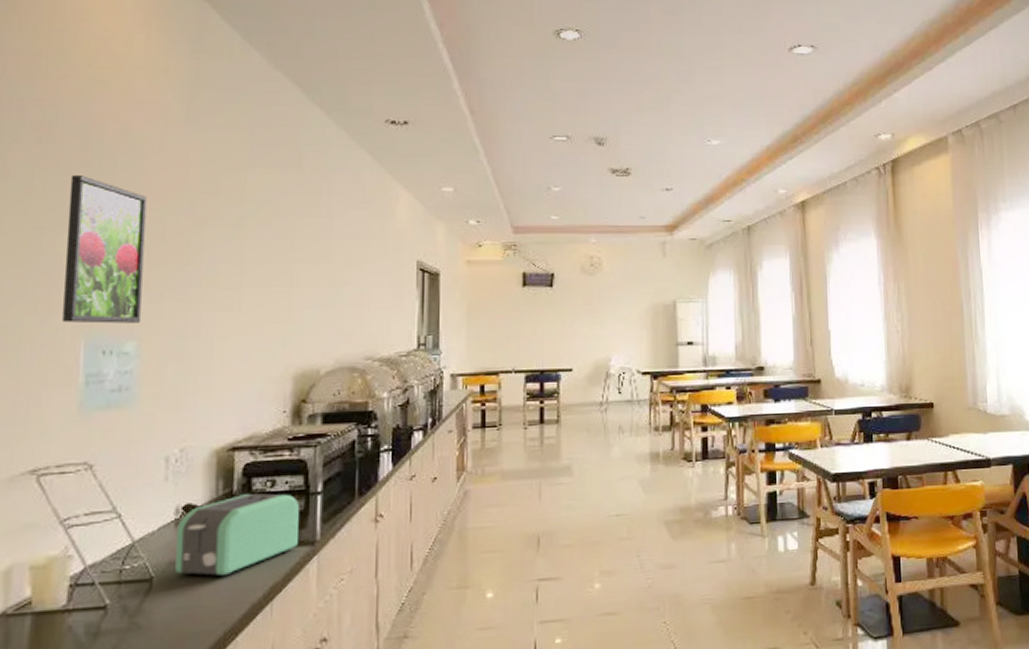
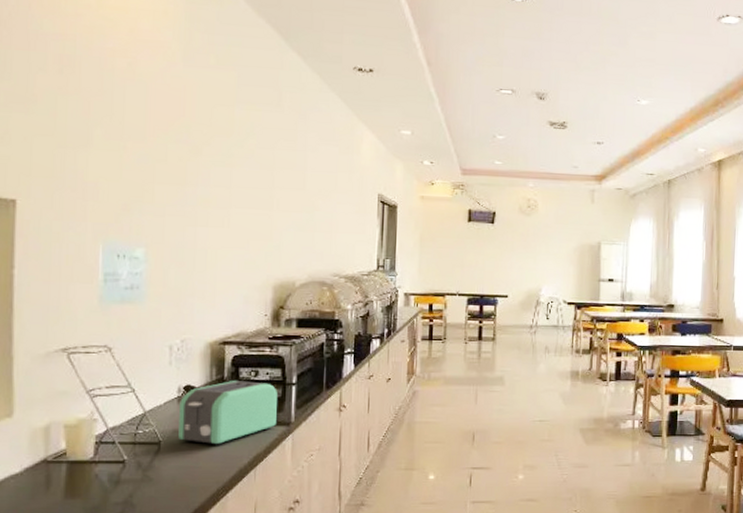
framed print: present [62,175,147,324] -> none [84,103,151,233]

